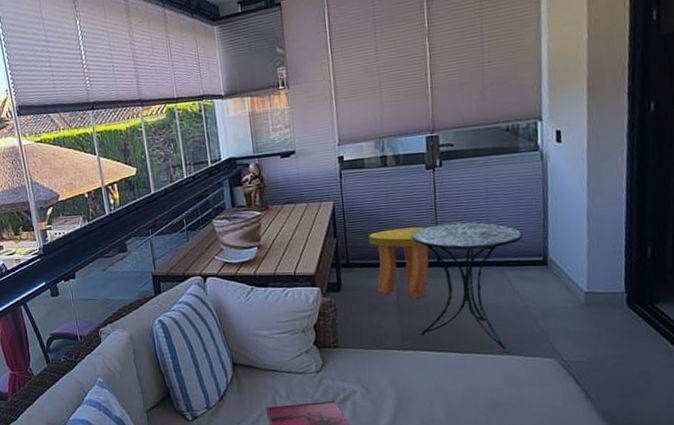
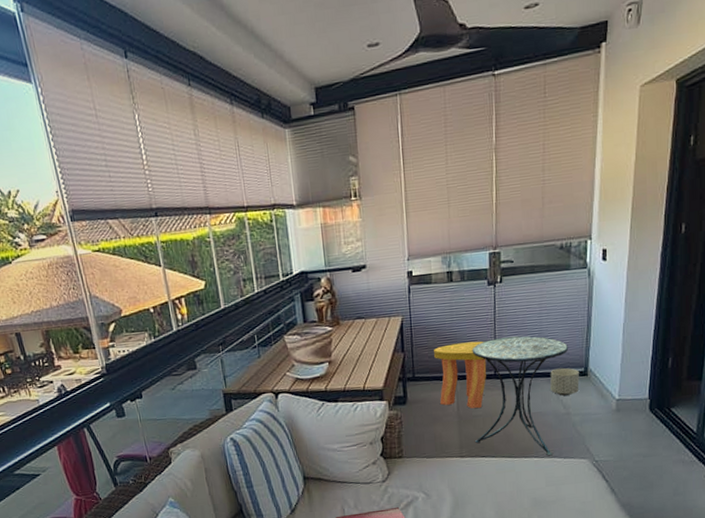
planter: none [502,256,538,287] -> present [550,367,579,396]

